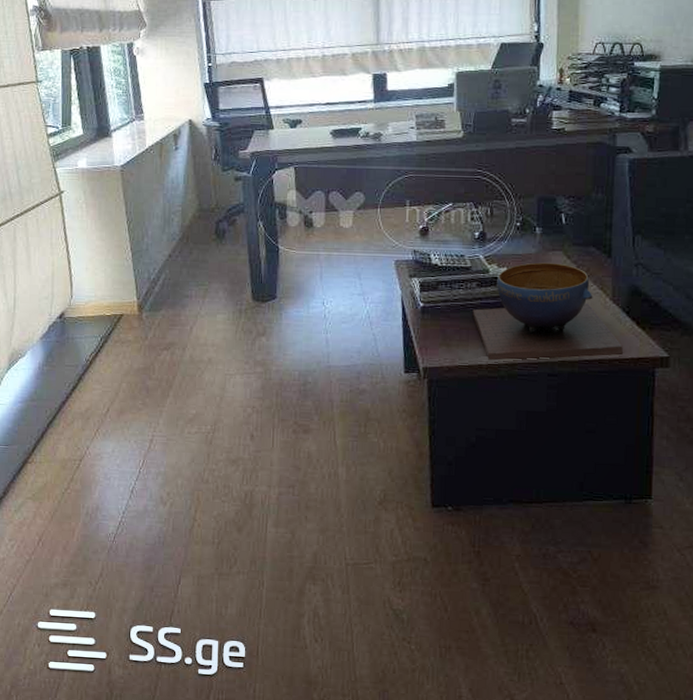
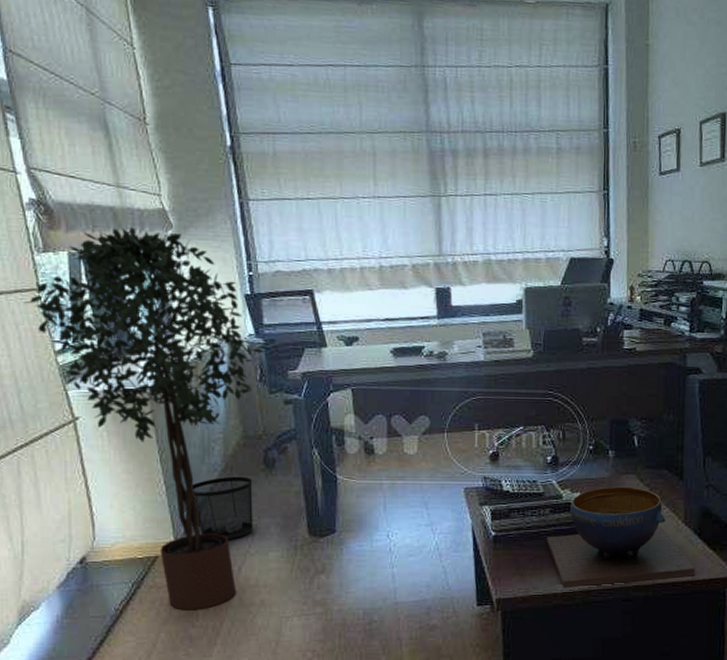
potted tree: none [25,26,219,364] -> present [24,226,264,611]
waste bin: none [153,245,205,302] -> present [191,476,253,540]

